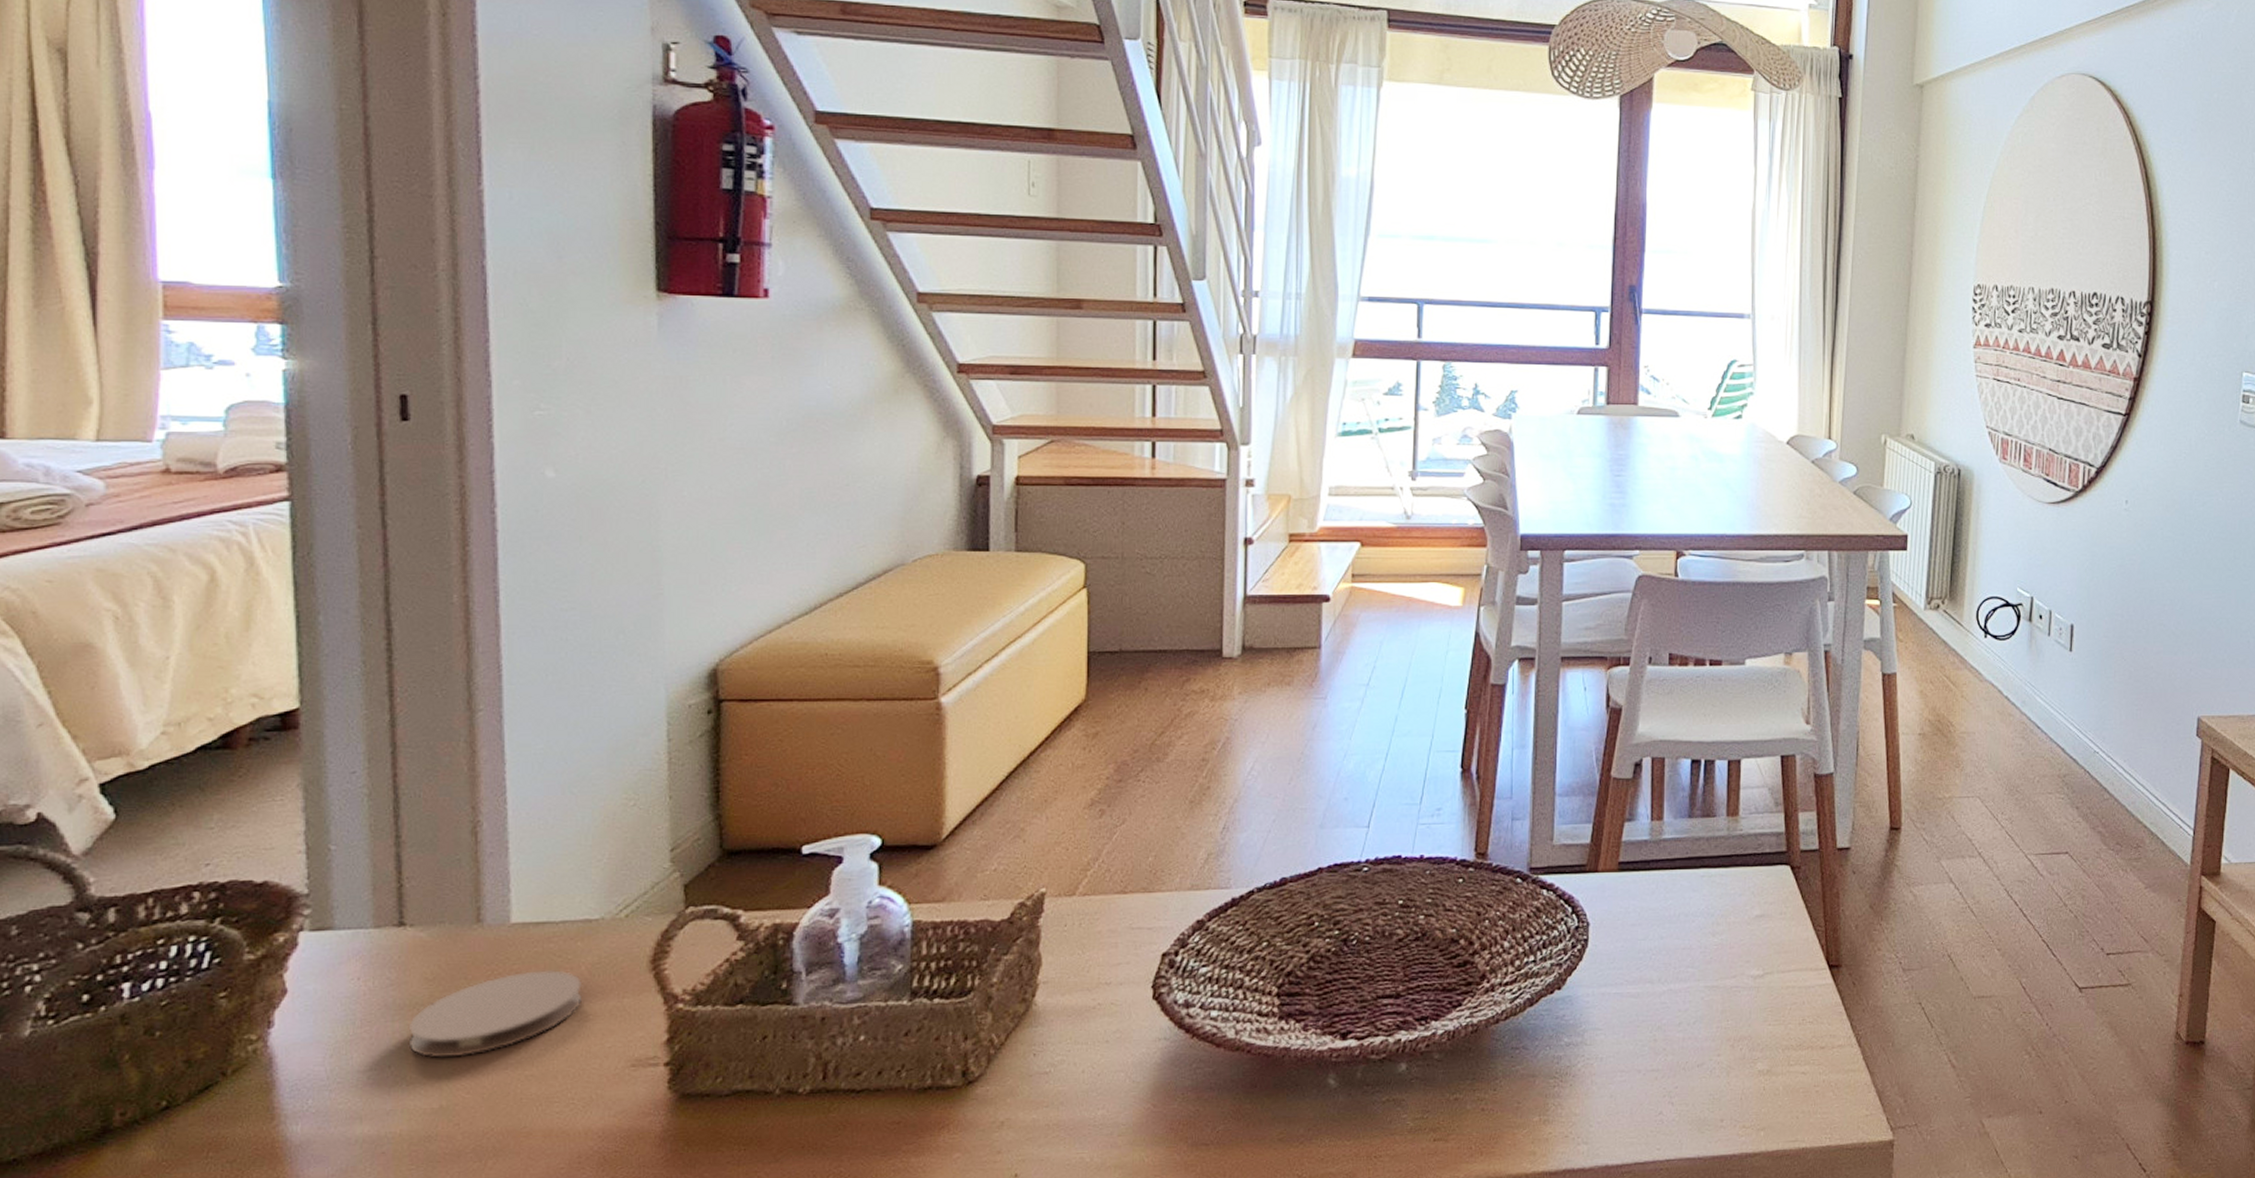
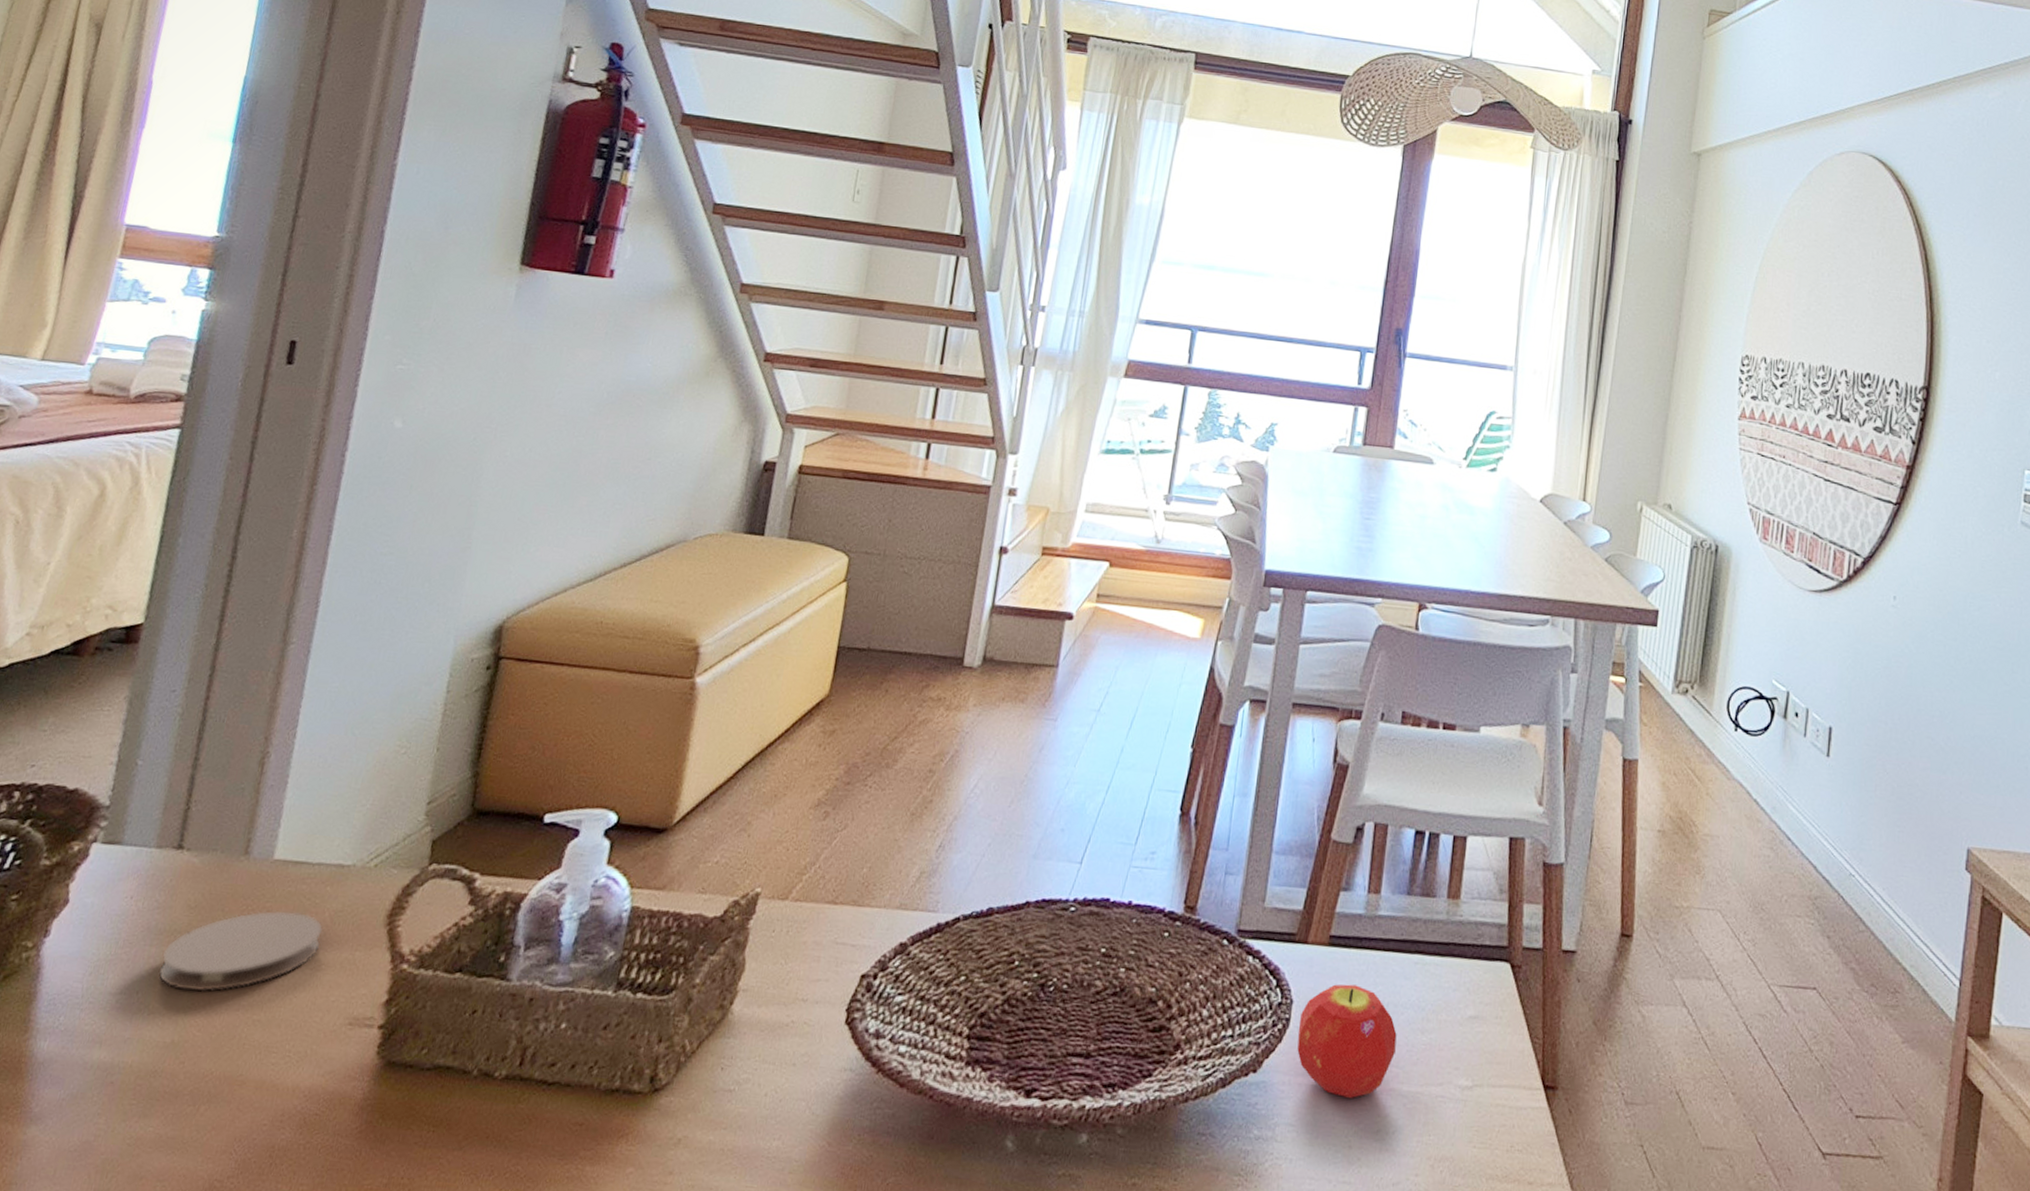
fruit: none [1596,902,1690,999] -> present [1297,984,1397,1098]

